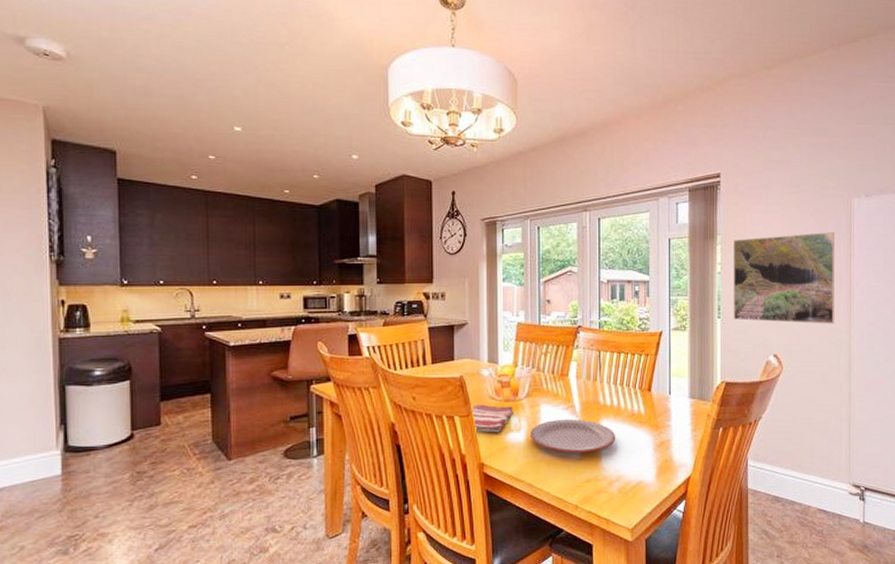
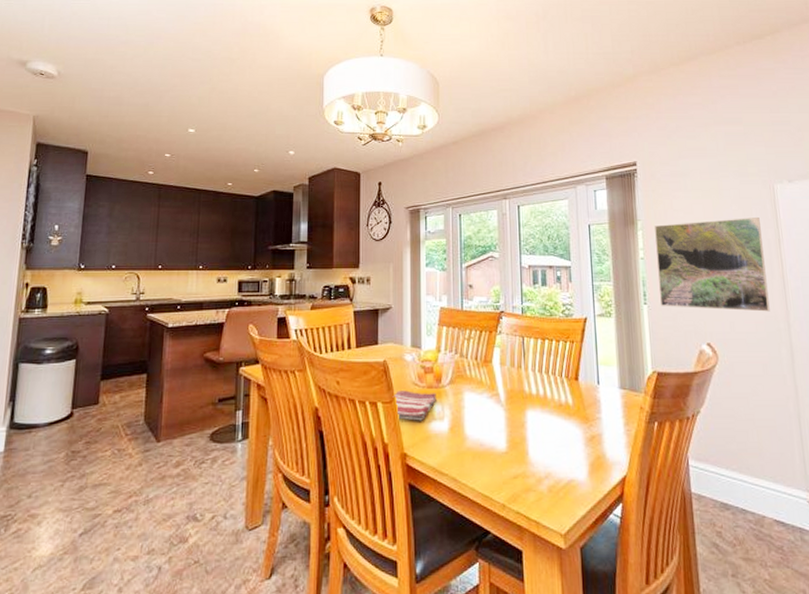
plate: present [530,419,616,453] -> none [454,408,544,446]

